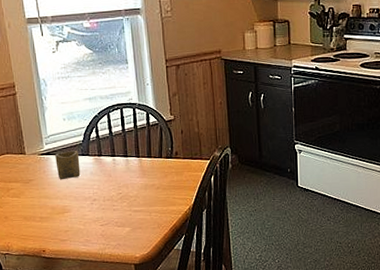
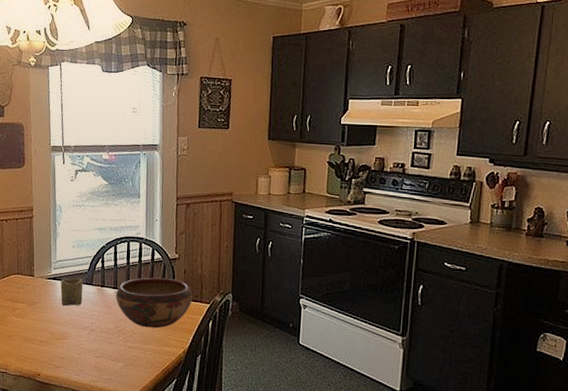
decorative bowl: none [114,140,193,190] -> present [115,277,193,328]

